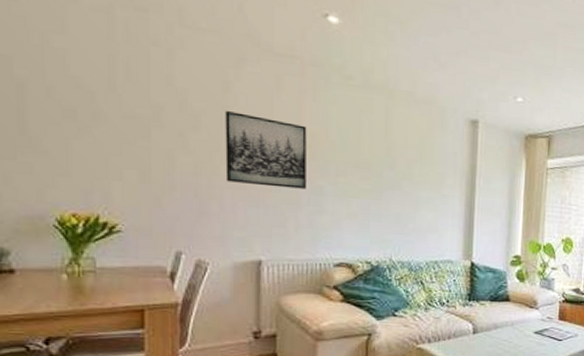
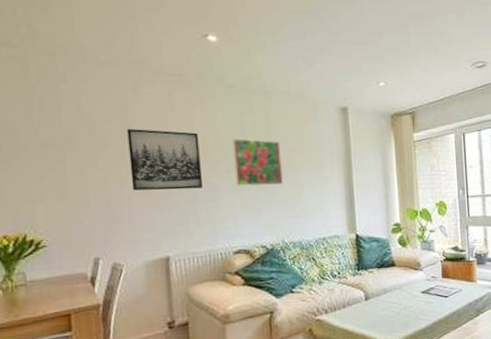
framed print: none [343,138,399,197] -> present [232,138,283,187]

